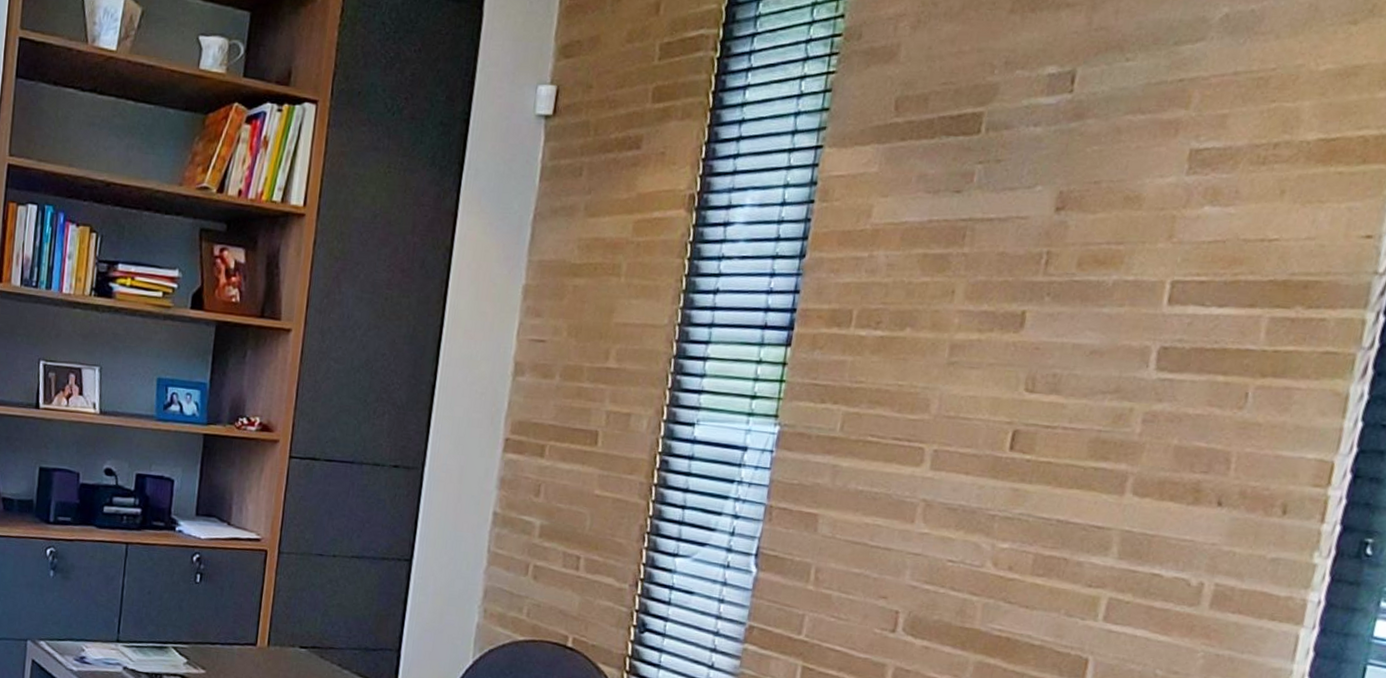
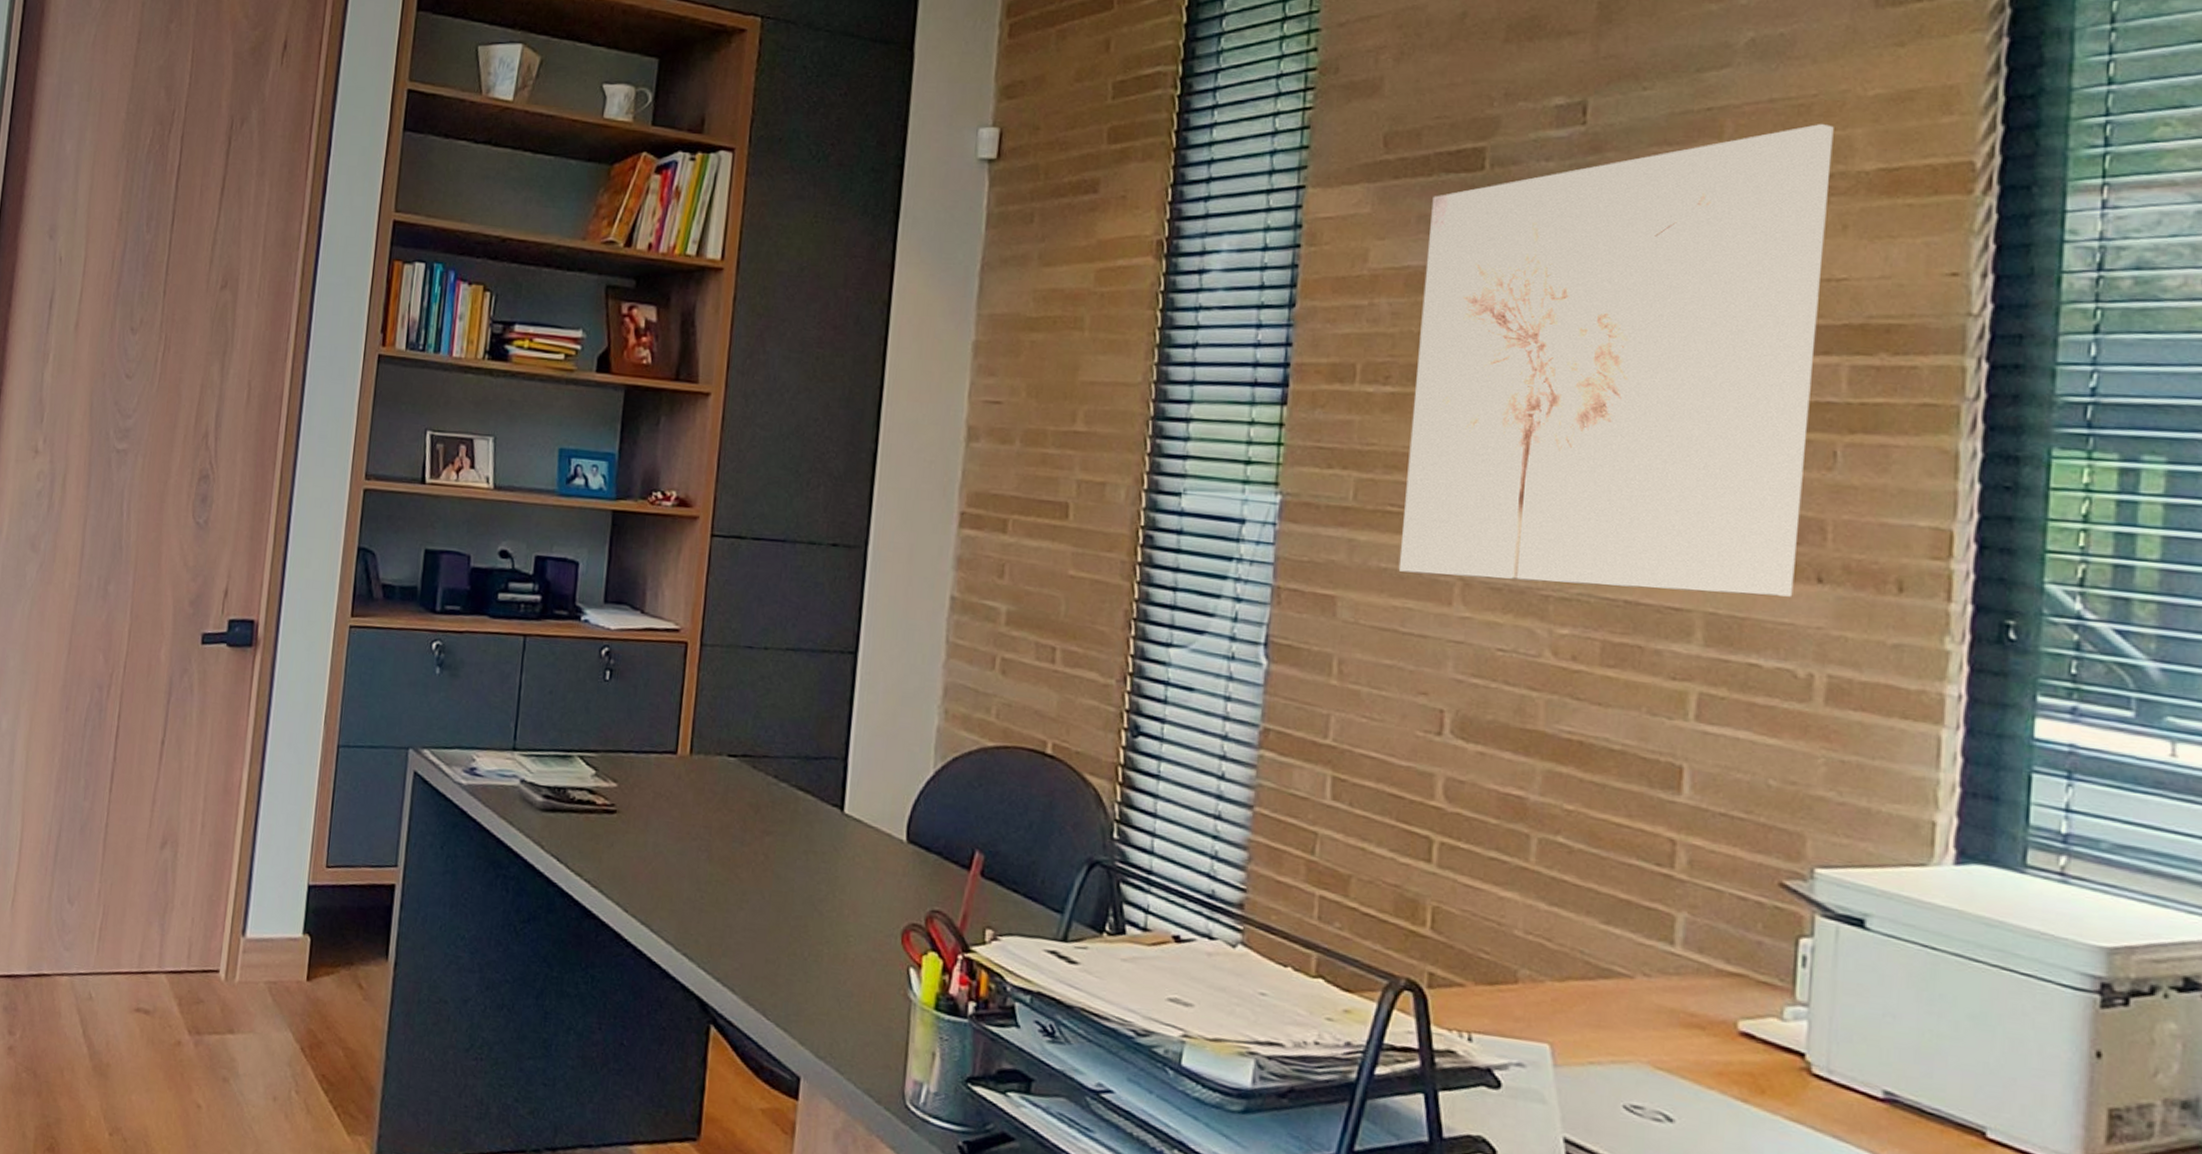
wall art: none [872,96,1286,518] -> present [1398,124,1834,597]

